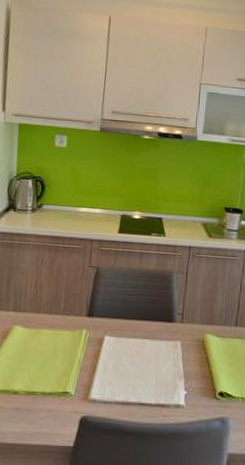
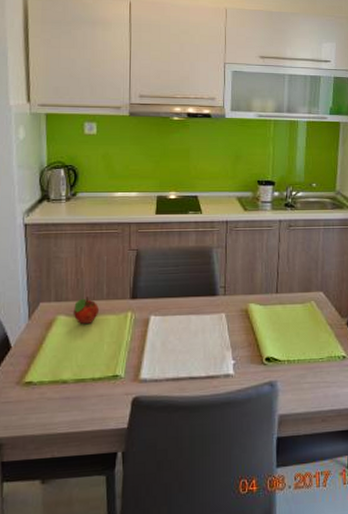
fruit: none [29,310,55,338] -> present [73,296,99,325]

